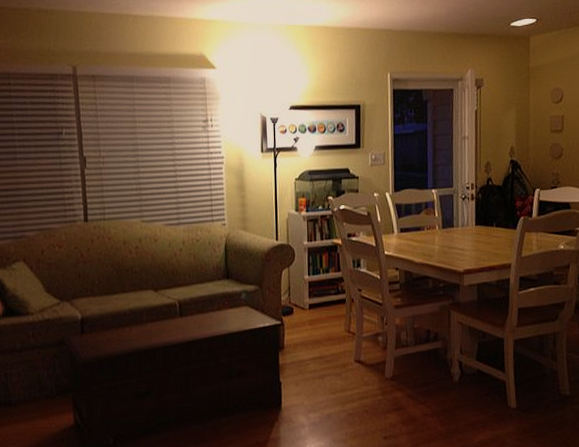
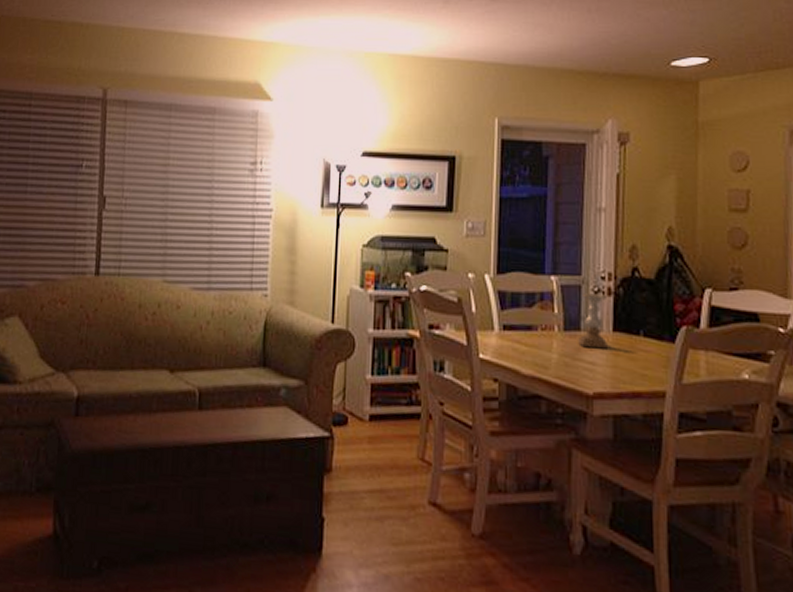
candle holder: none [452,199,473,239] -> present [578,293,609,349]

